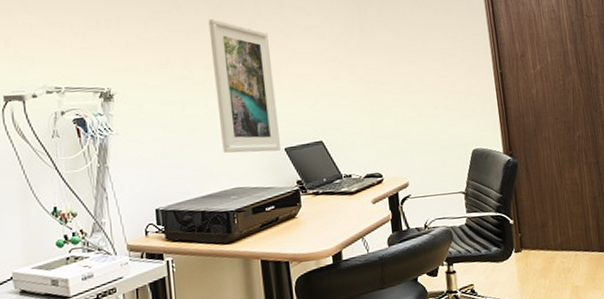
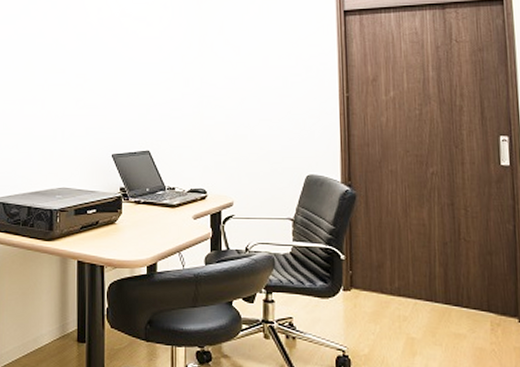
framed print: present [208,18,281,153] -> none [53,25,108,156]

